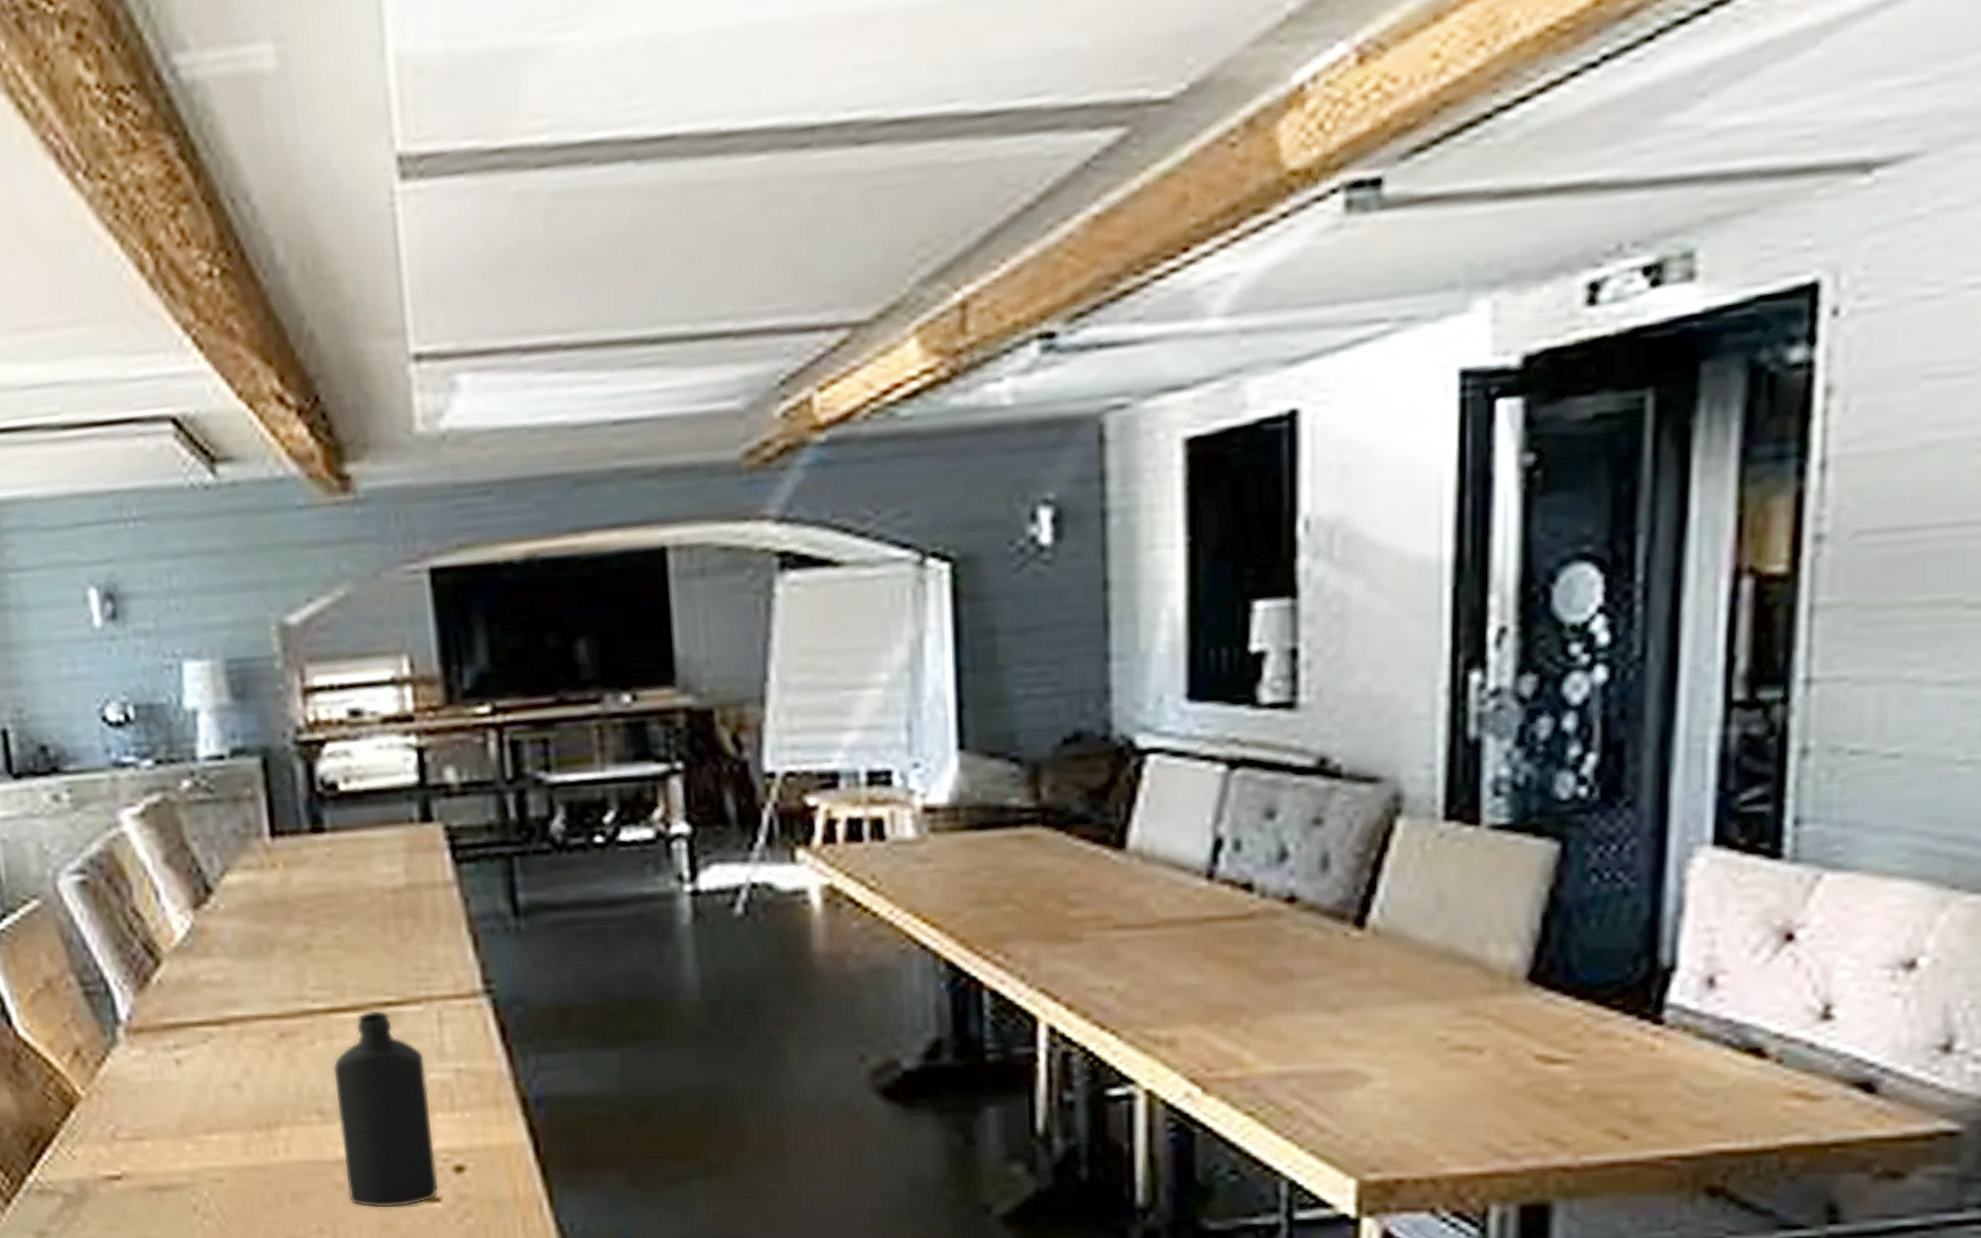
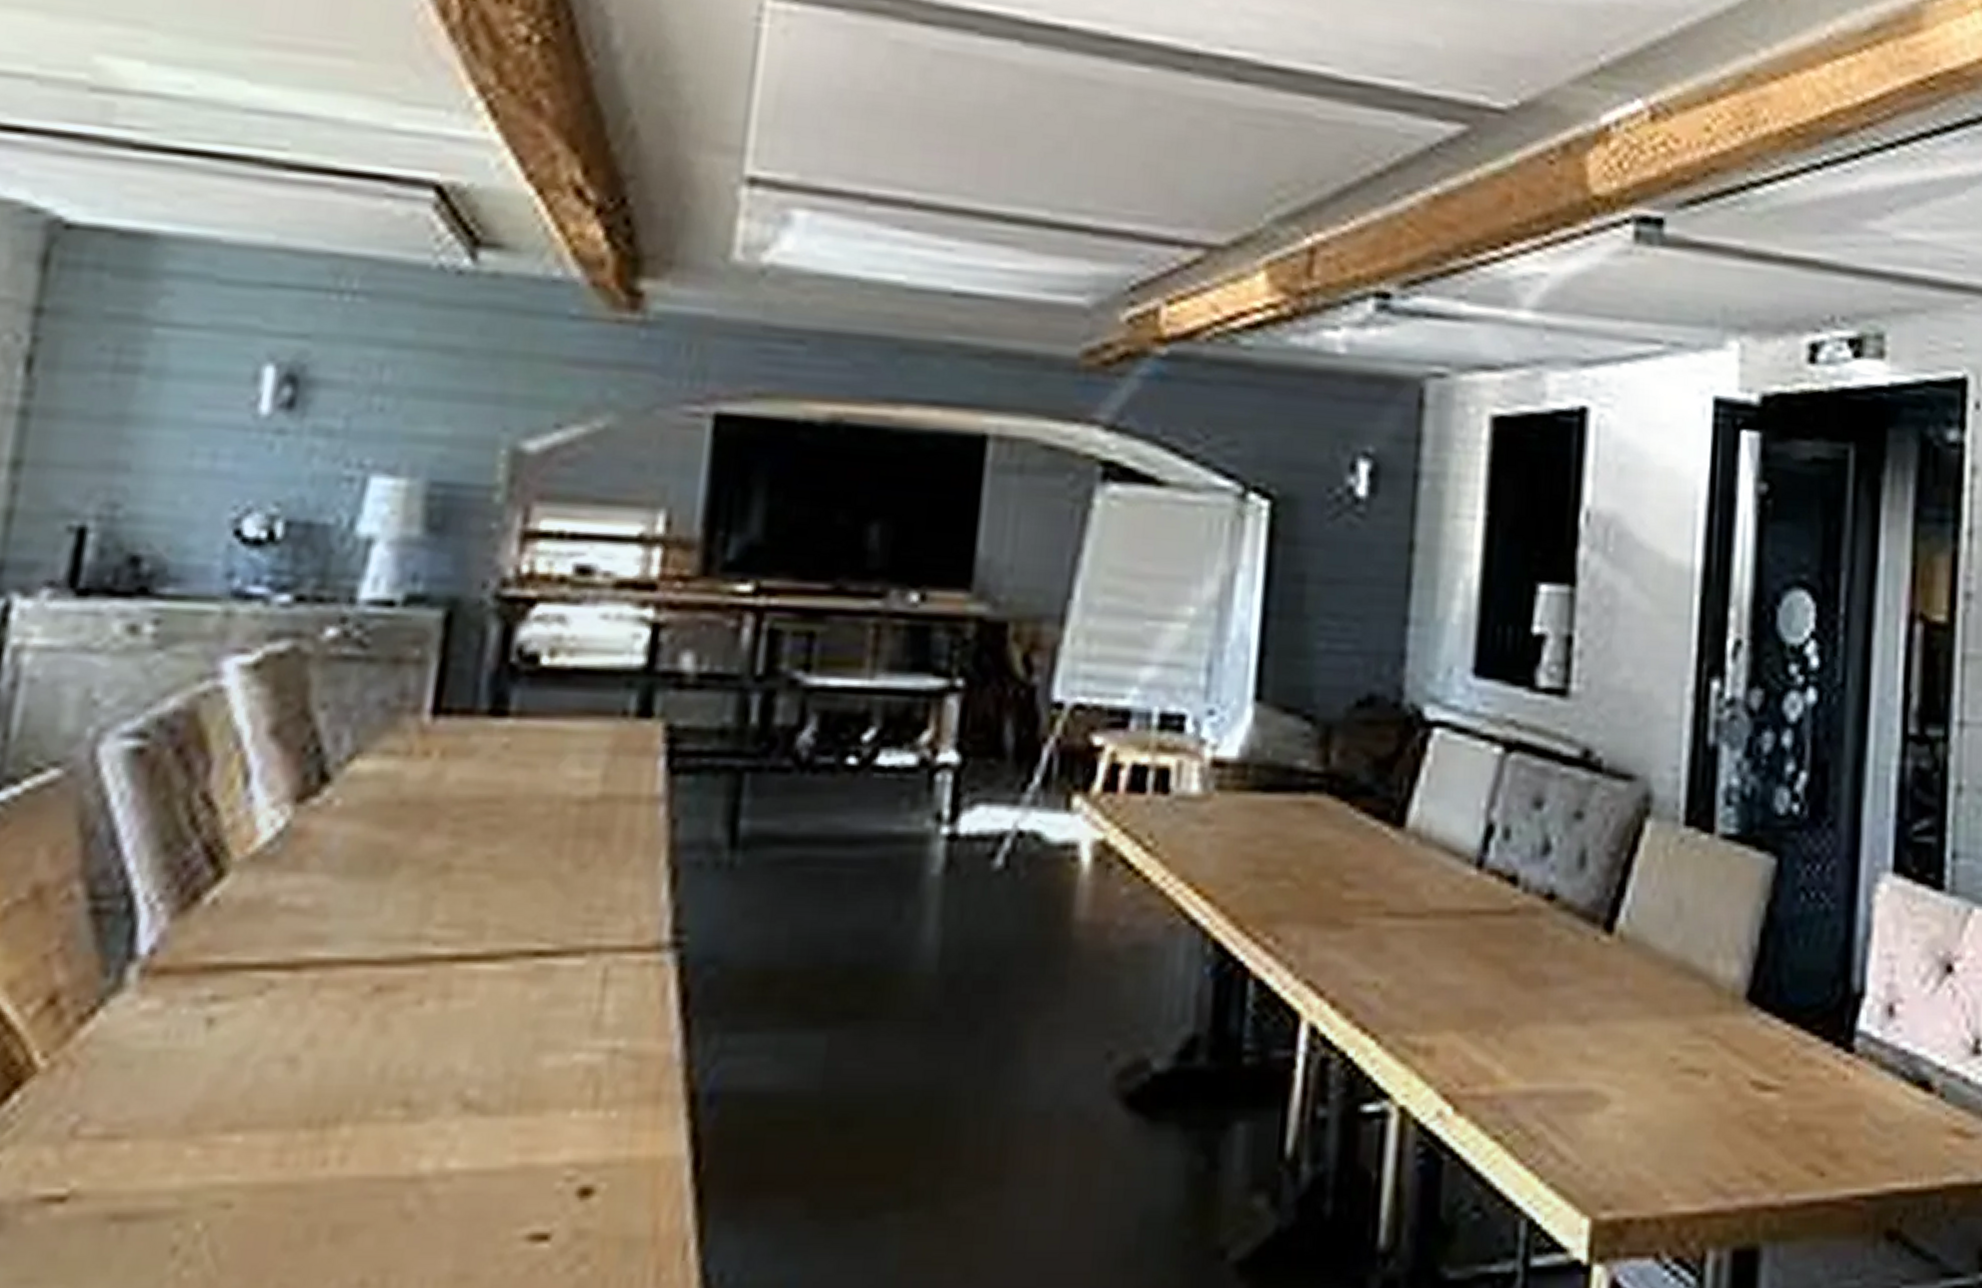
bottle: present [332,1010,439,1208] -> none [417,961,573,1249]

